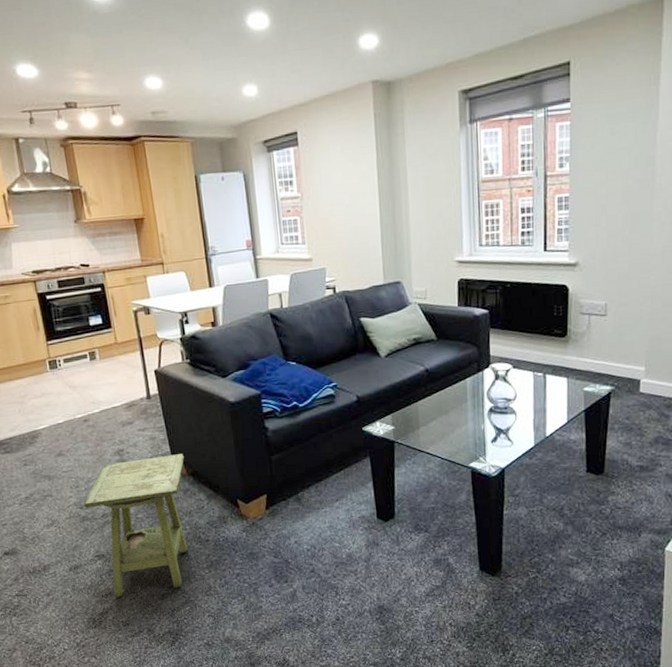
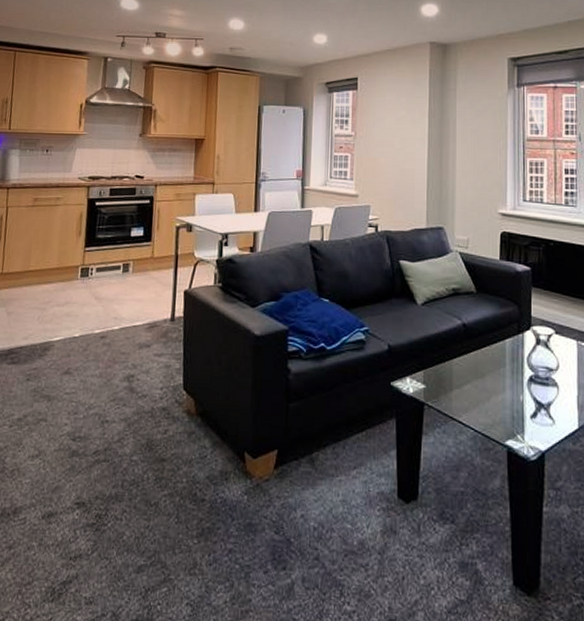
side table: present [83,454,188,598] -> none [77,388,196,564]

